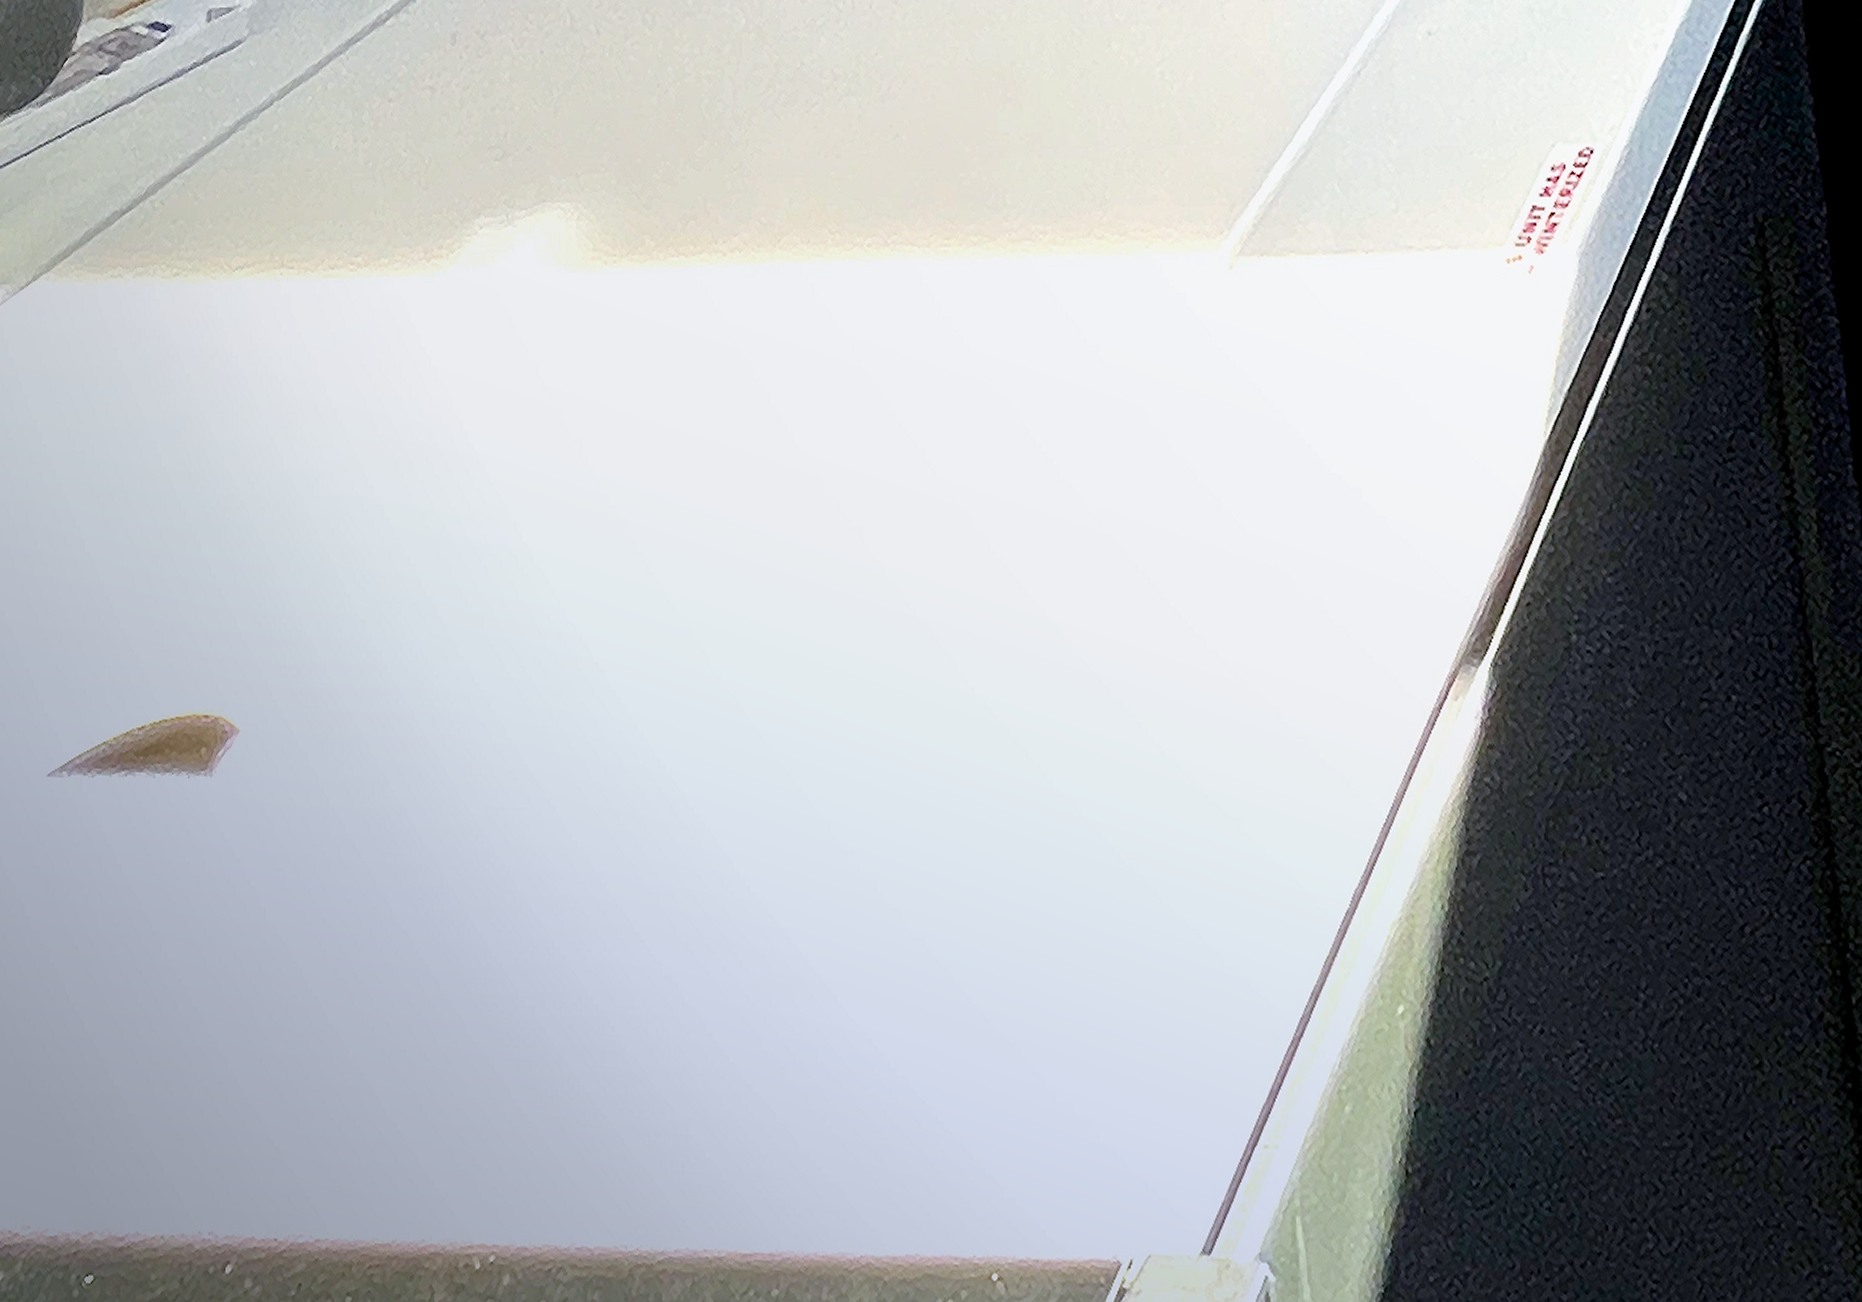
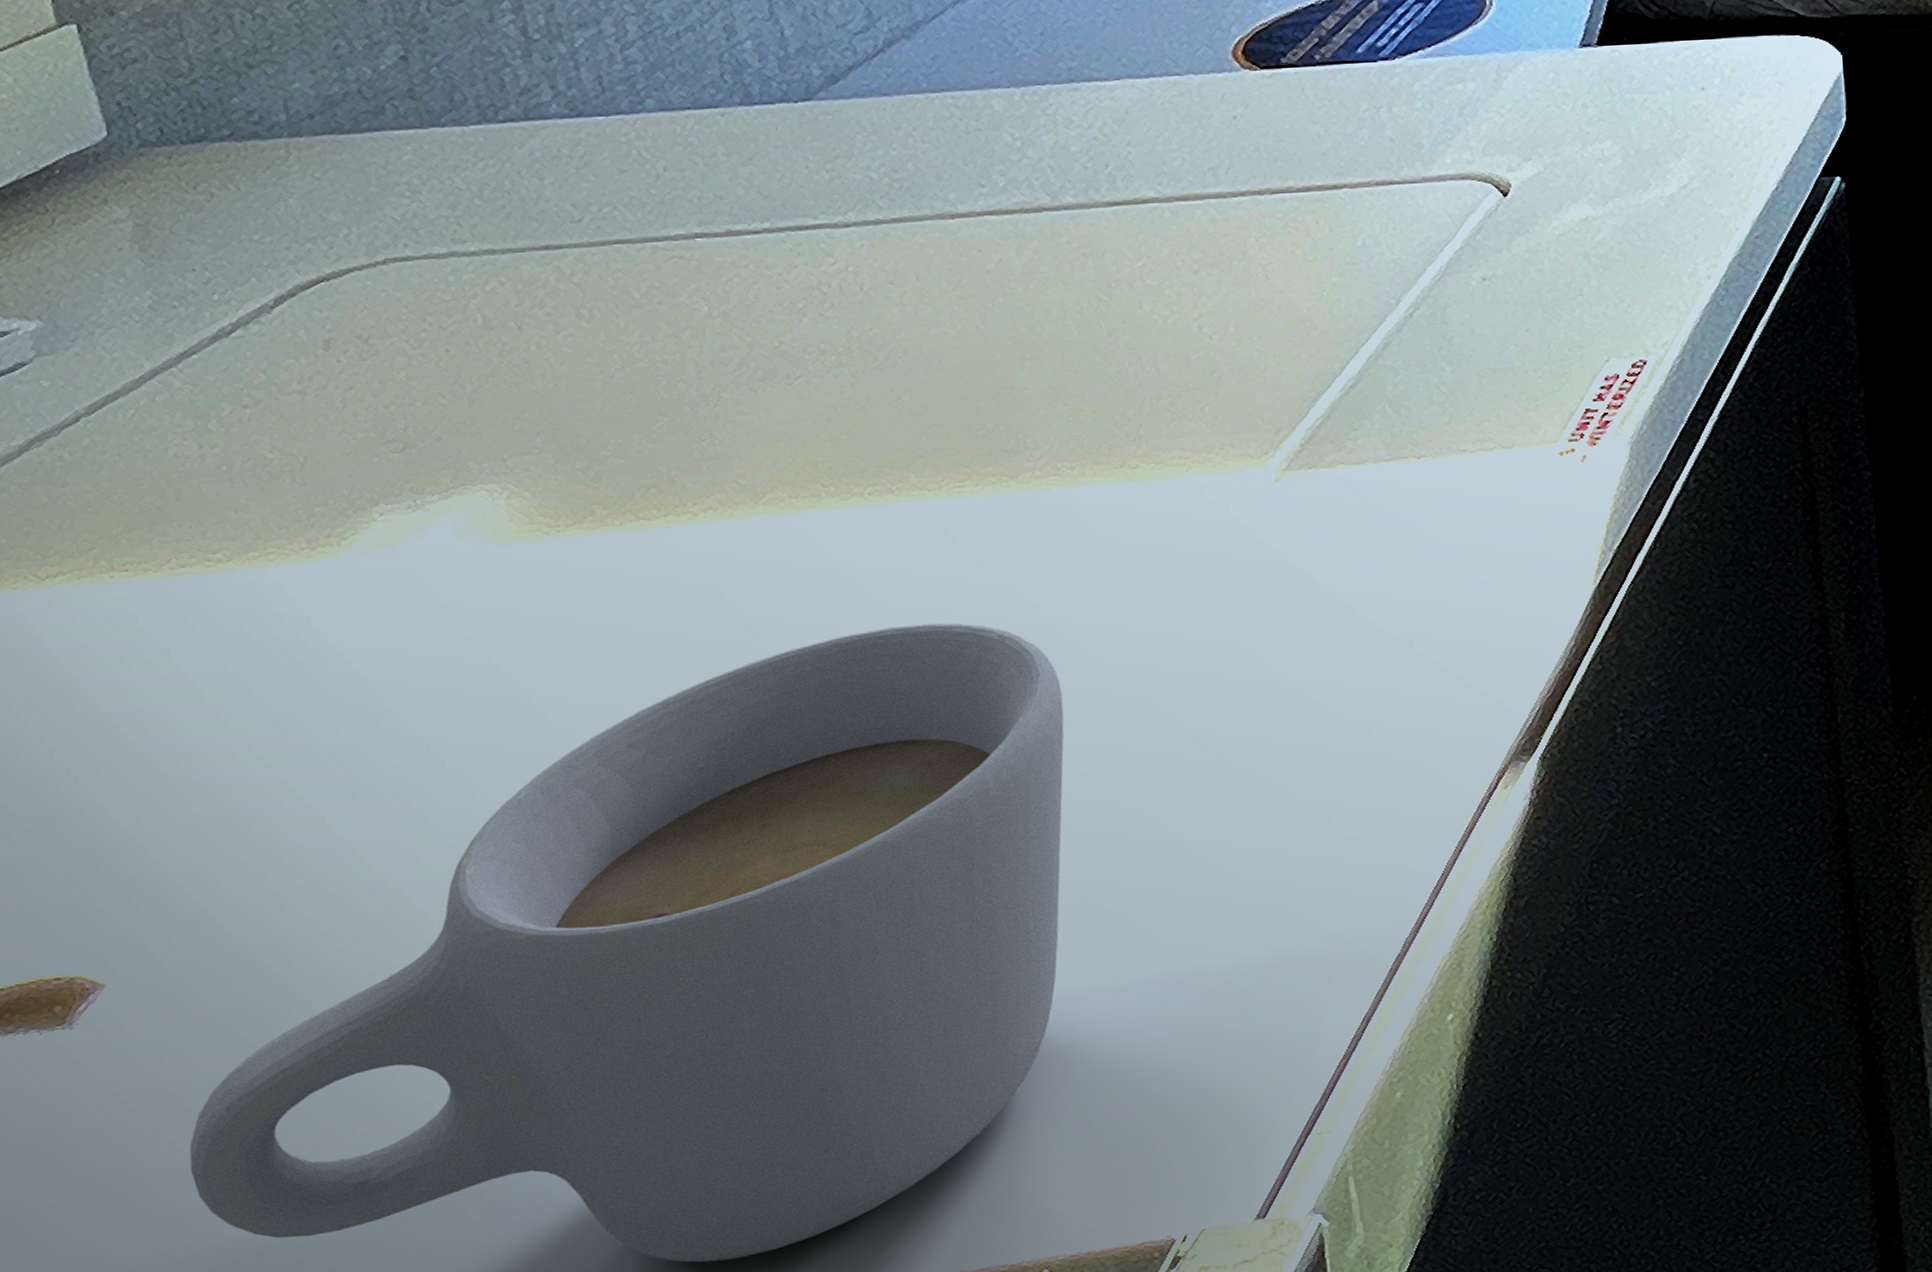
coffee cup: none [284,406,1030,1186] -> present [189,623,1064,1263]

